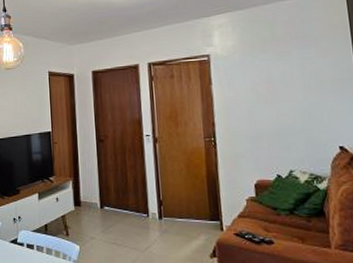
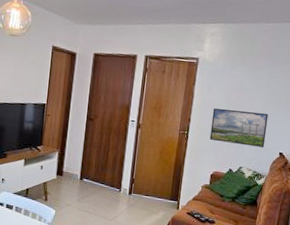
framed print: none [239,102,317,145] -> present [209,107,269,148]

